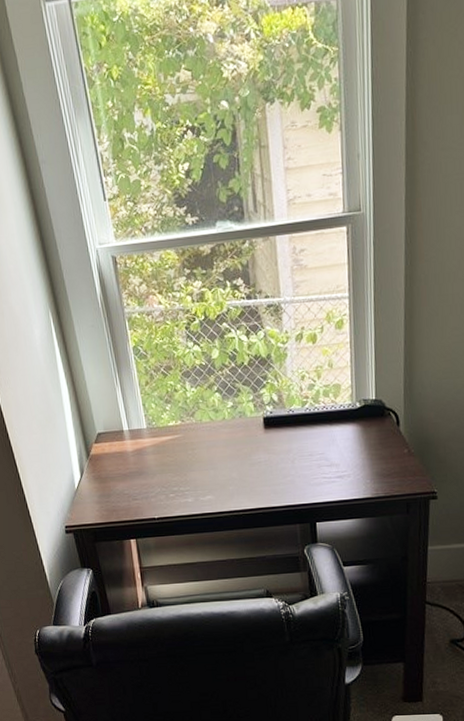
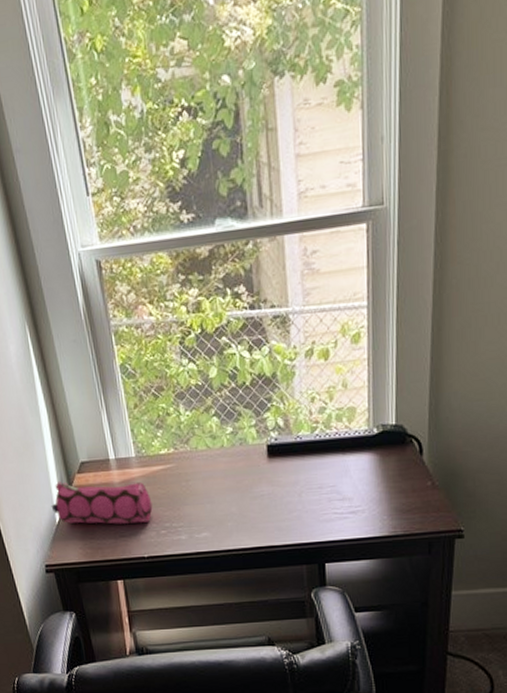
pencil case: none [70,450,162,489] -> present [51,480,153,524]

